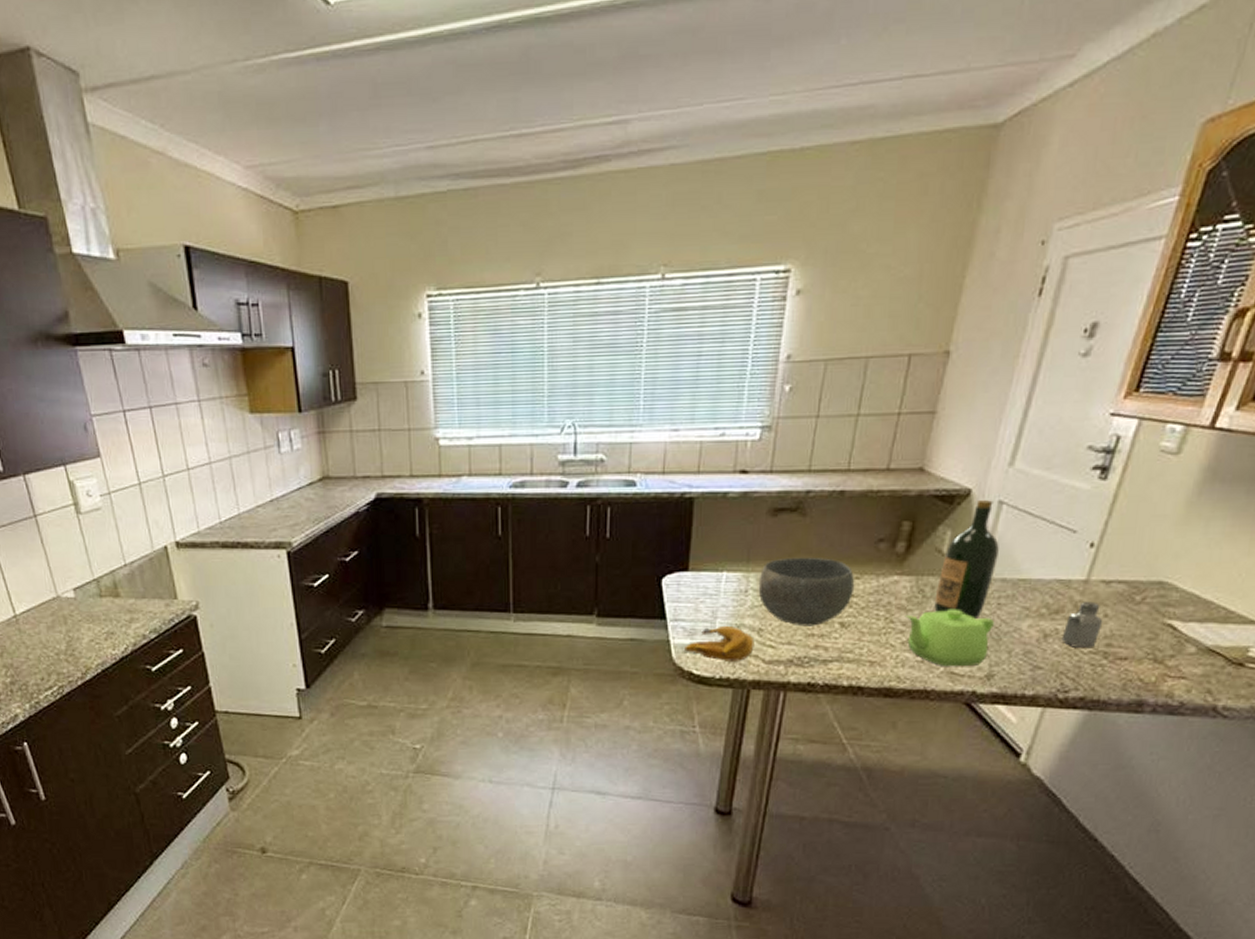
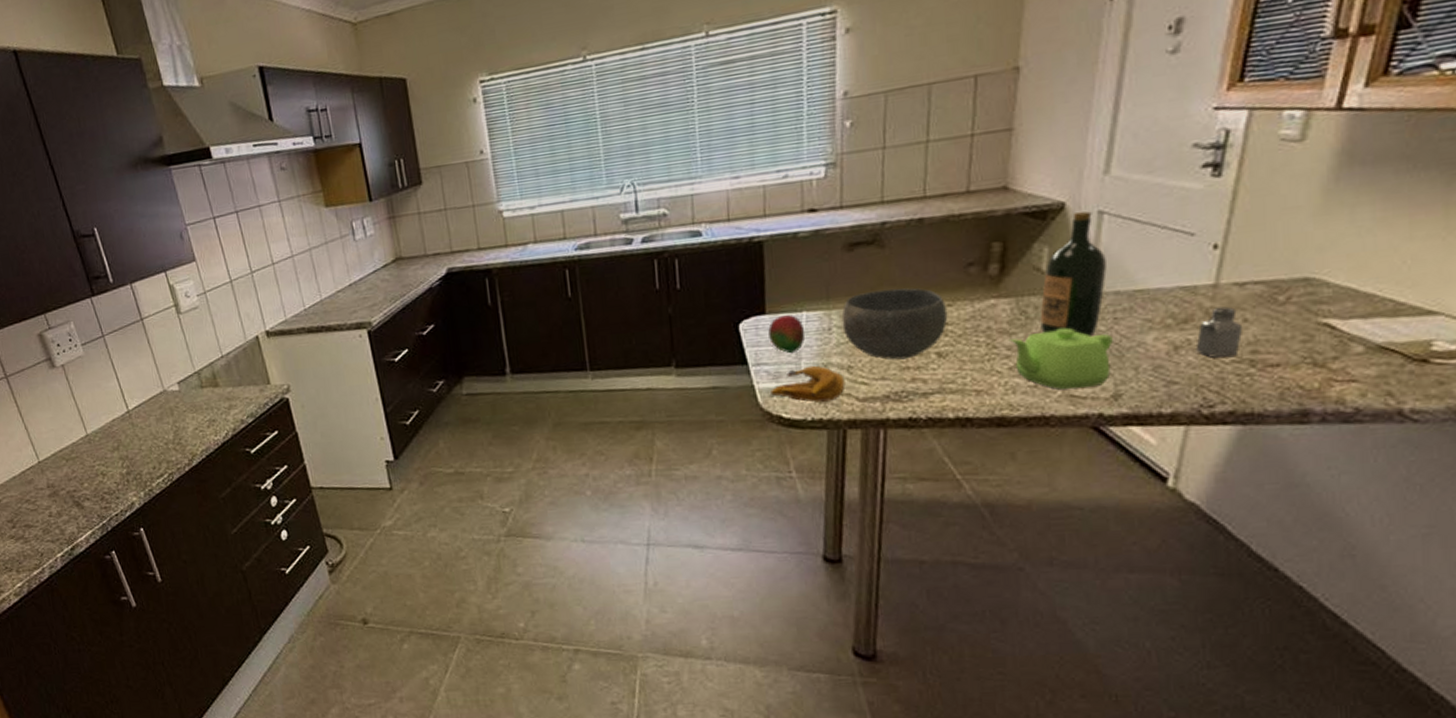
fruit: none [689,574,724,612] -> present [768,315,806,354]

